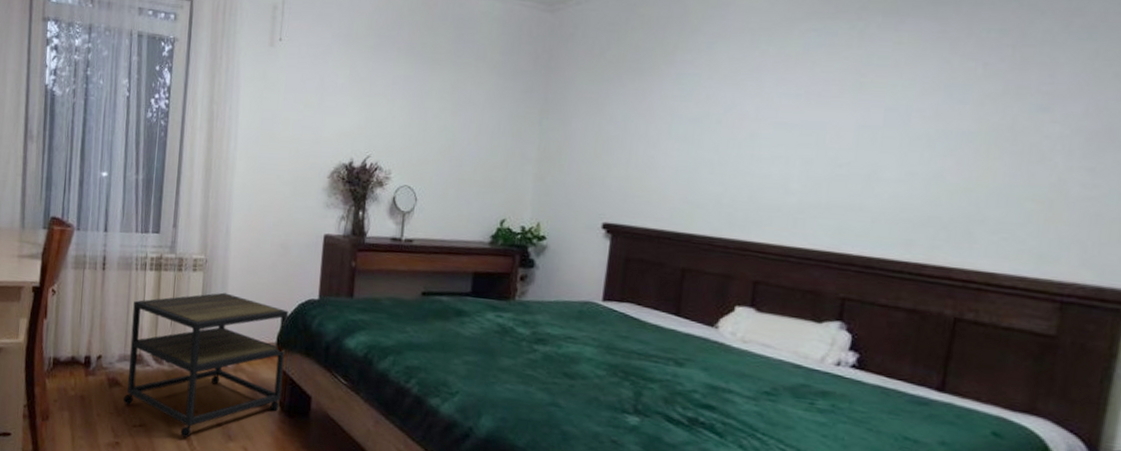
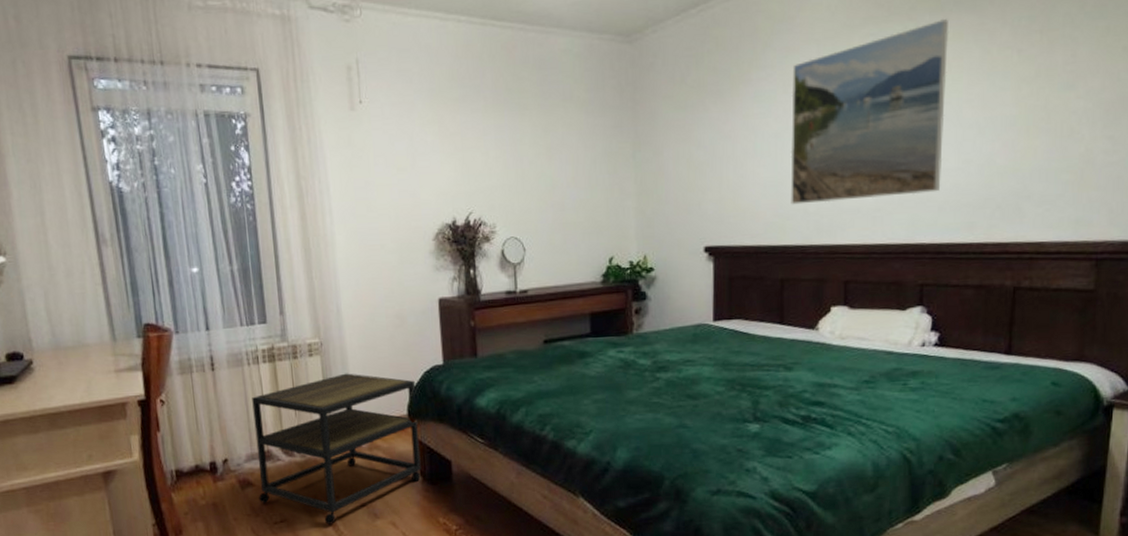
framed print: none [703,22,904,202] -> present [790,19,948,205]

